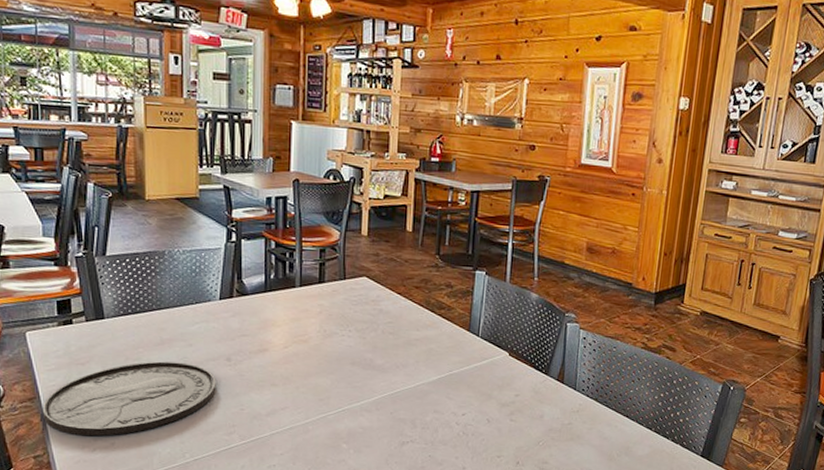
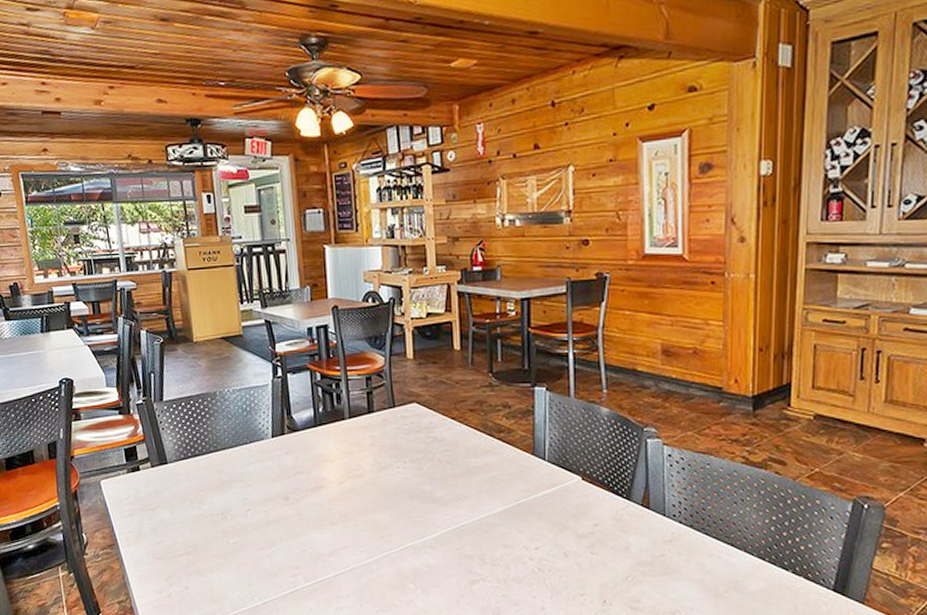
plate: present [43,361,216,436] -> none [121,504,277,581]

